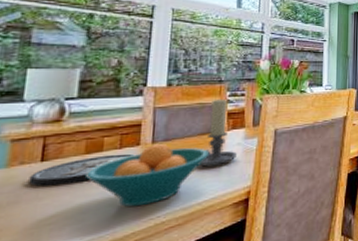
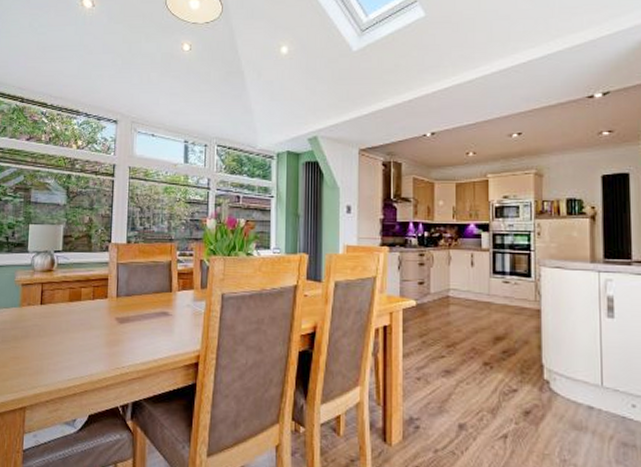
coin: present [29,153,134,187] -> none [34,304,103,327]
fruit bowl: present [86,143,208,207] -> none [70,297,162,355]
candle holder: present [198,98,237,167] -> none [154,258,187,327]

